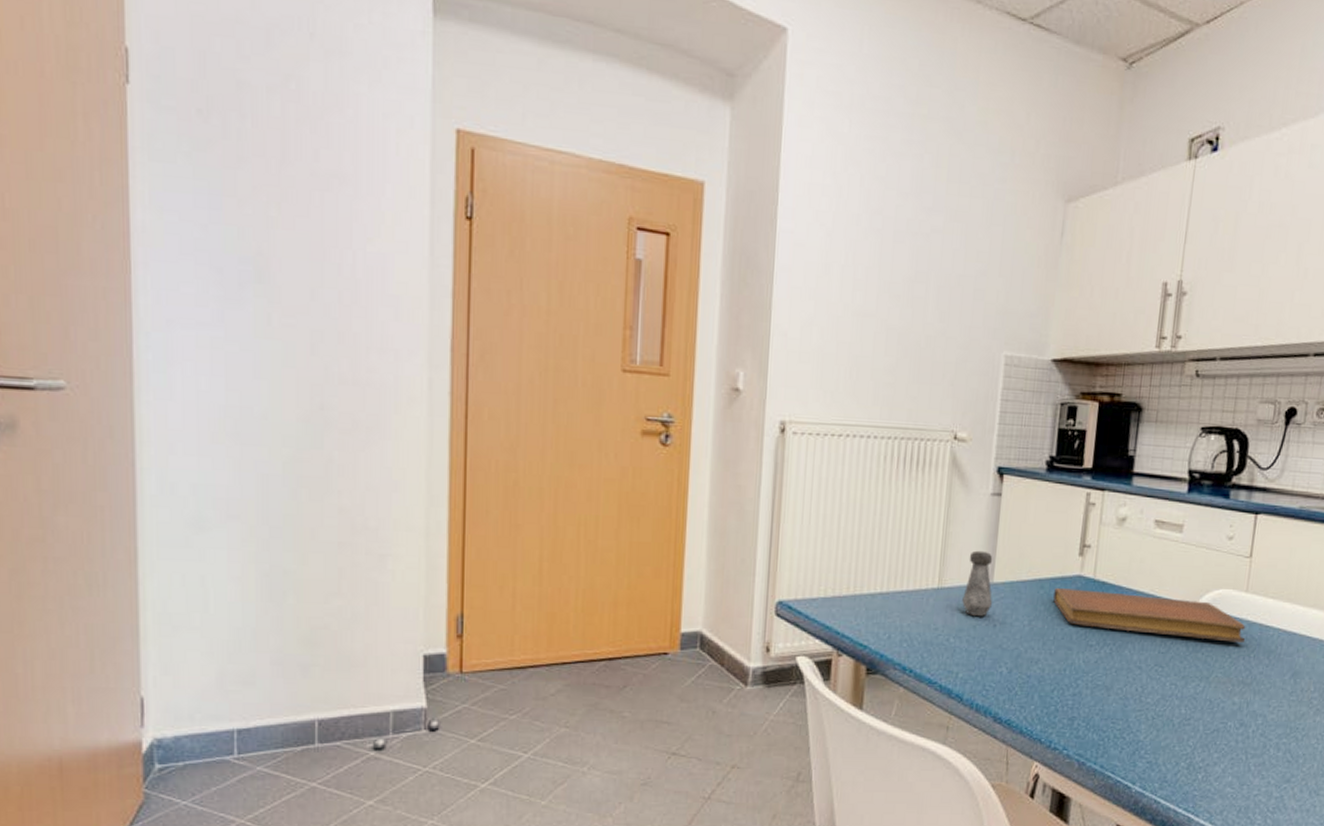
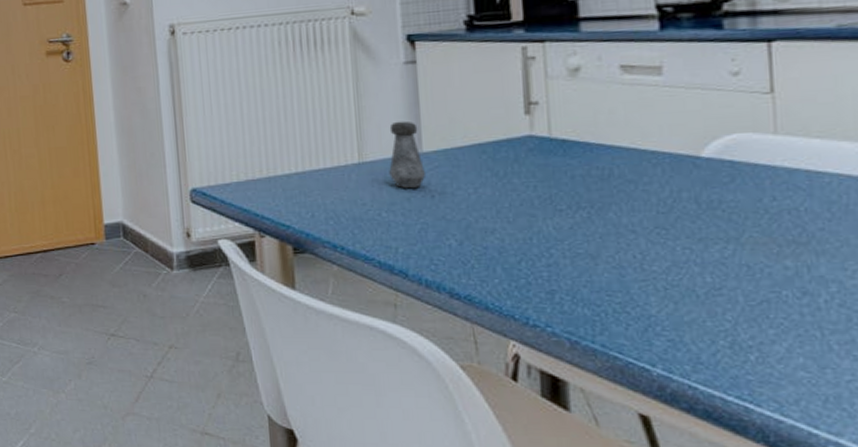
notebook: present [1053,588,1246,642] -> none [500,149,785,195]

